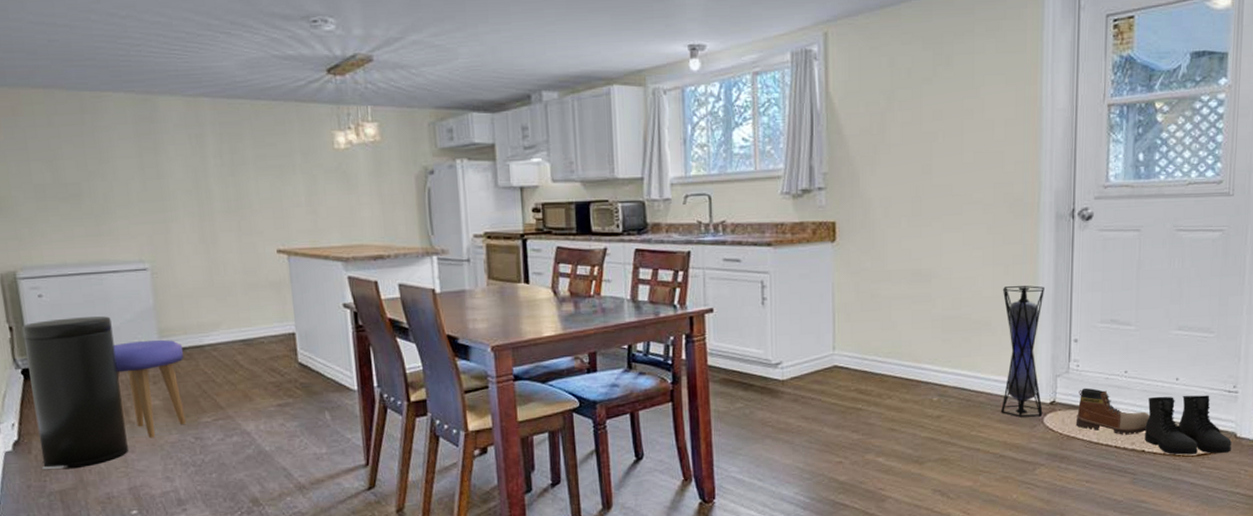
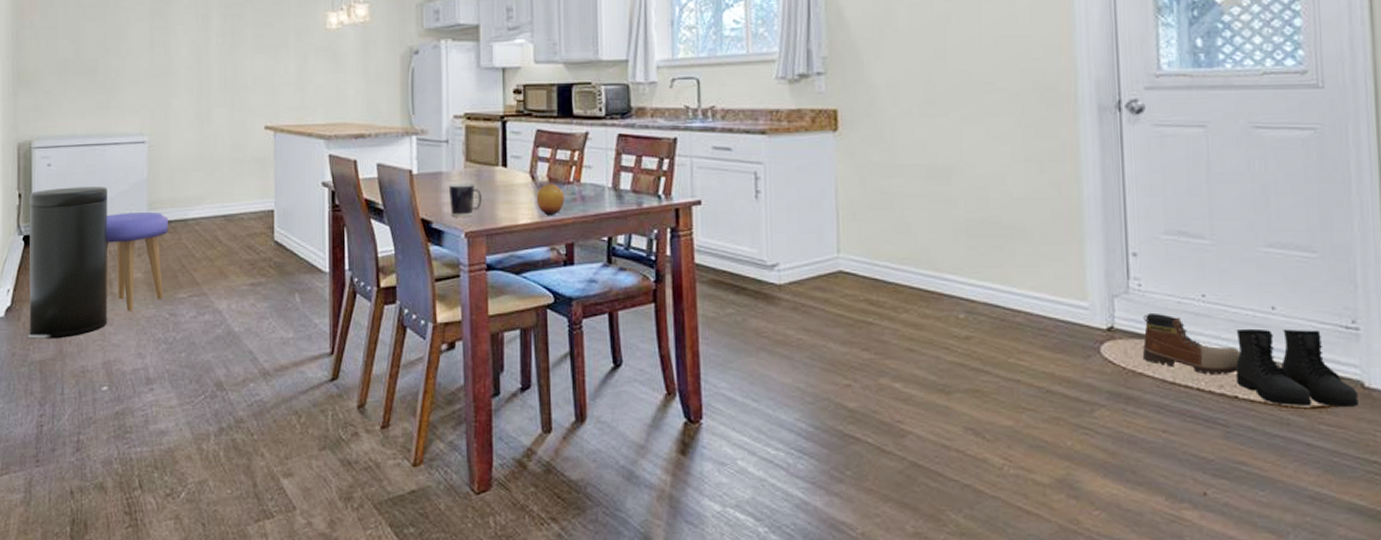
mug: none [472,299,506,332] -> present [448,182,482,217]
fruit: none [558,297,586,327] -> present [536,183,565,215]
lantern: present [1001,285,1044,418] -> none [1037,187,1099,345]

